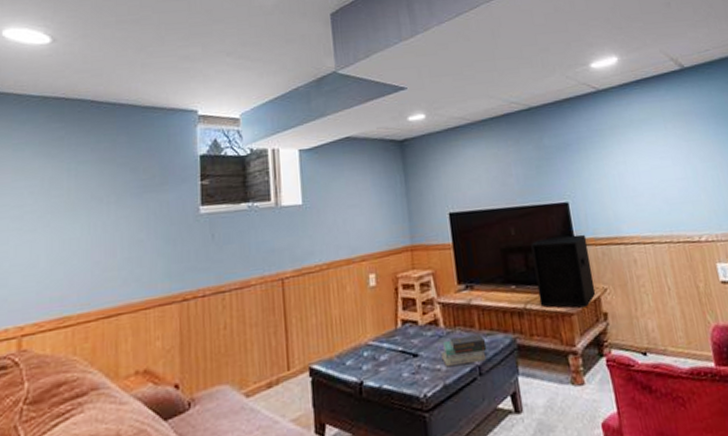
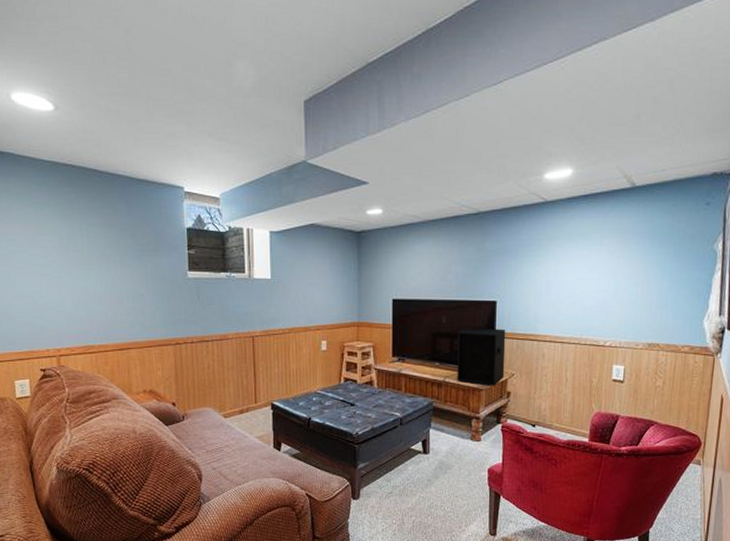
books: present [441,334,487,367] -> none [373,395,409,416]

